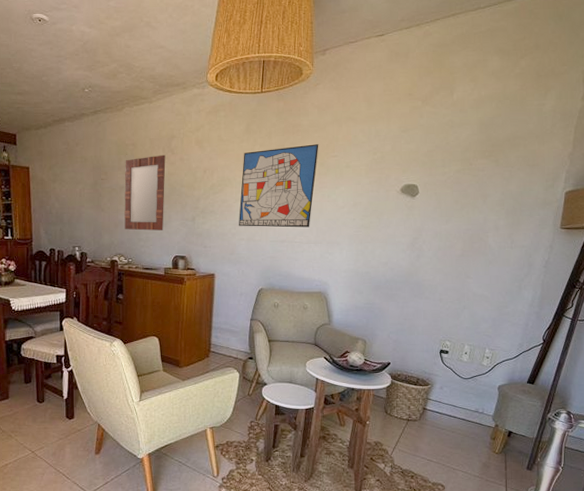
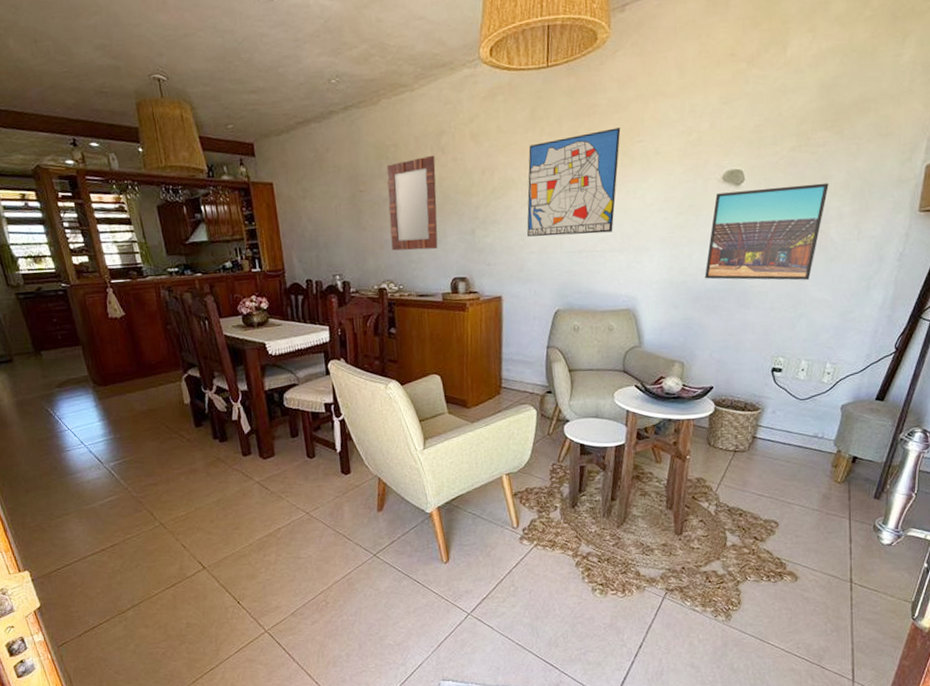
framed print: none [385,200,487,278] -> present [705,182,829,281]

